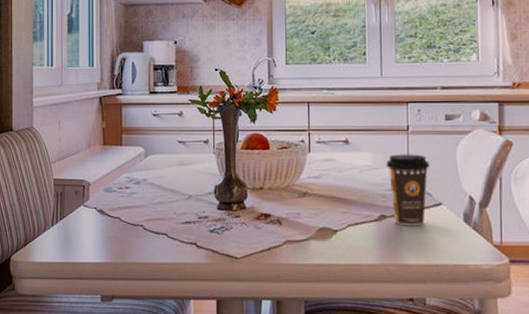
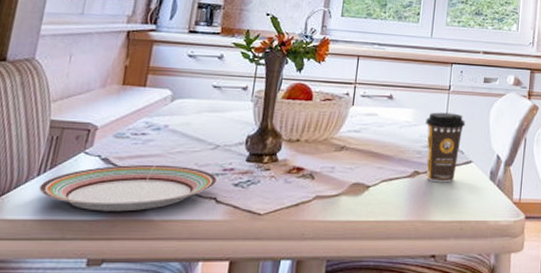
plate: none [55,214,195,256] -> present [39,164,218,212]

